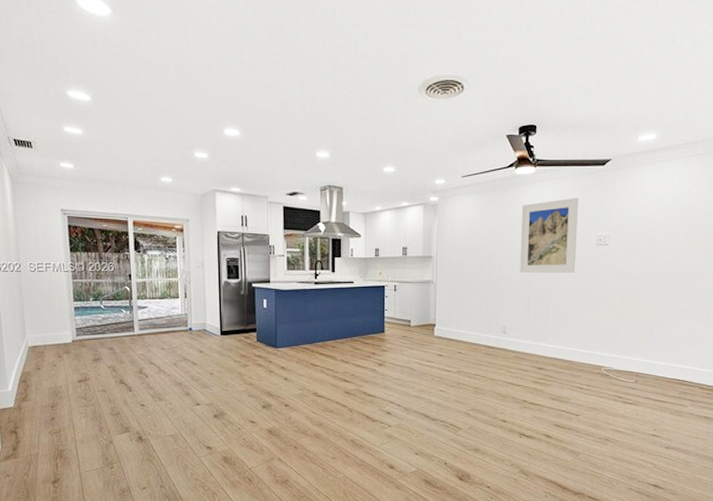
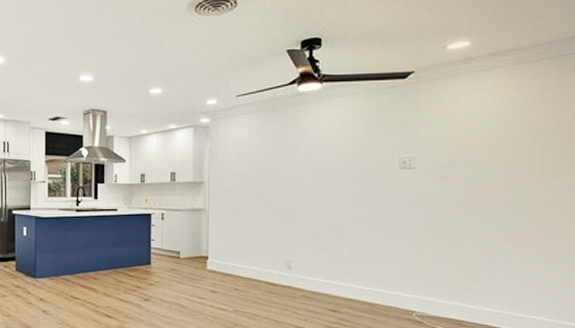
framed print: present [520,197,579,273] -> none [305,115,375,201]

